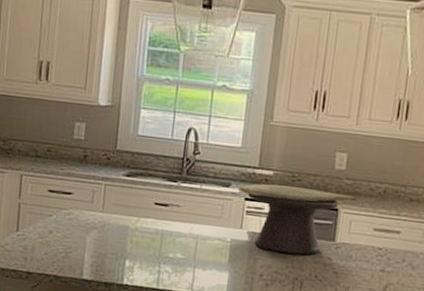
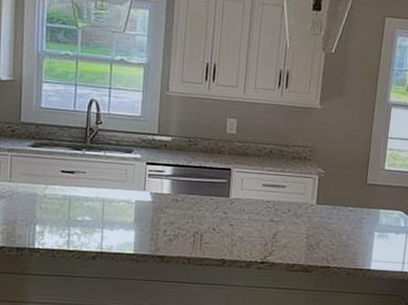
decorative bowl: present [240,183,357,255] -> none [142,149,247,211]

